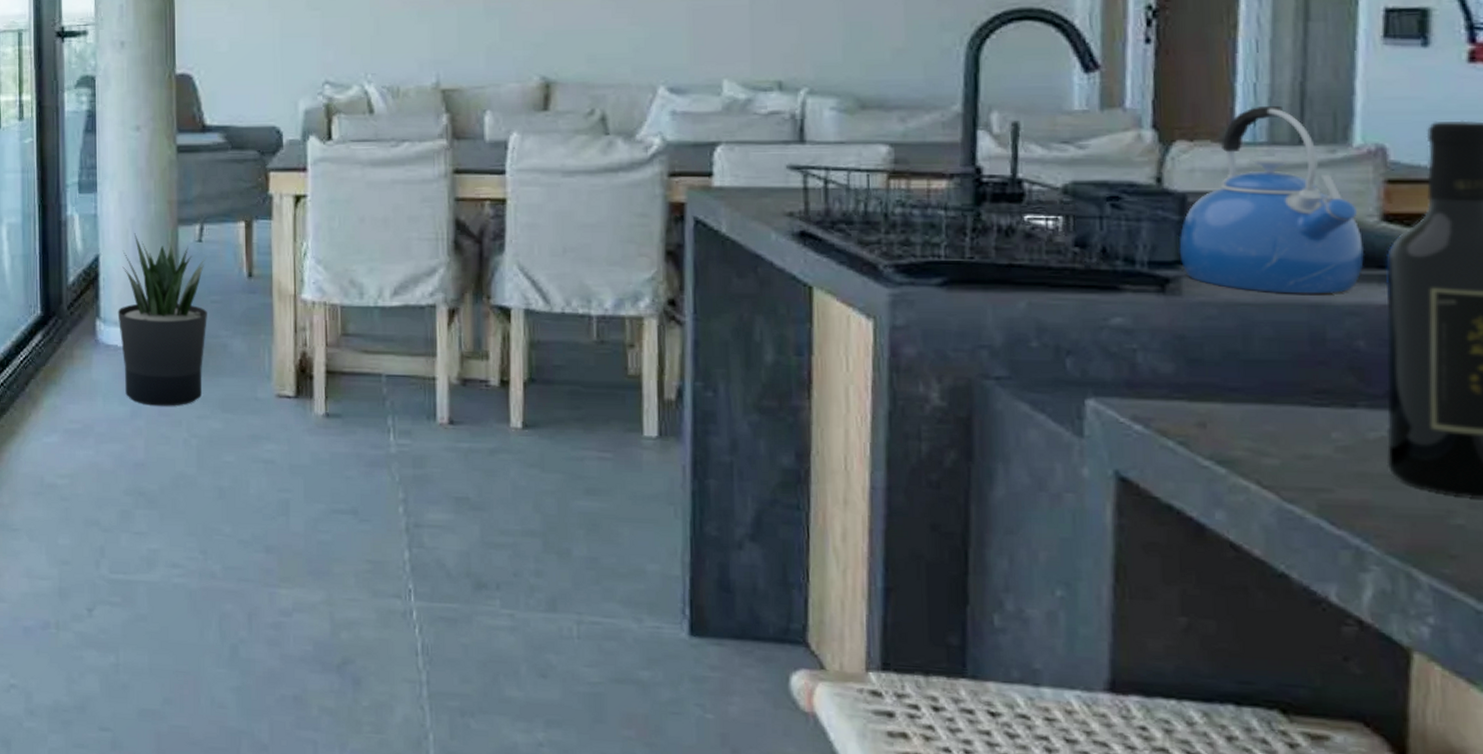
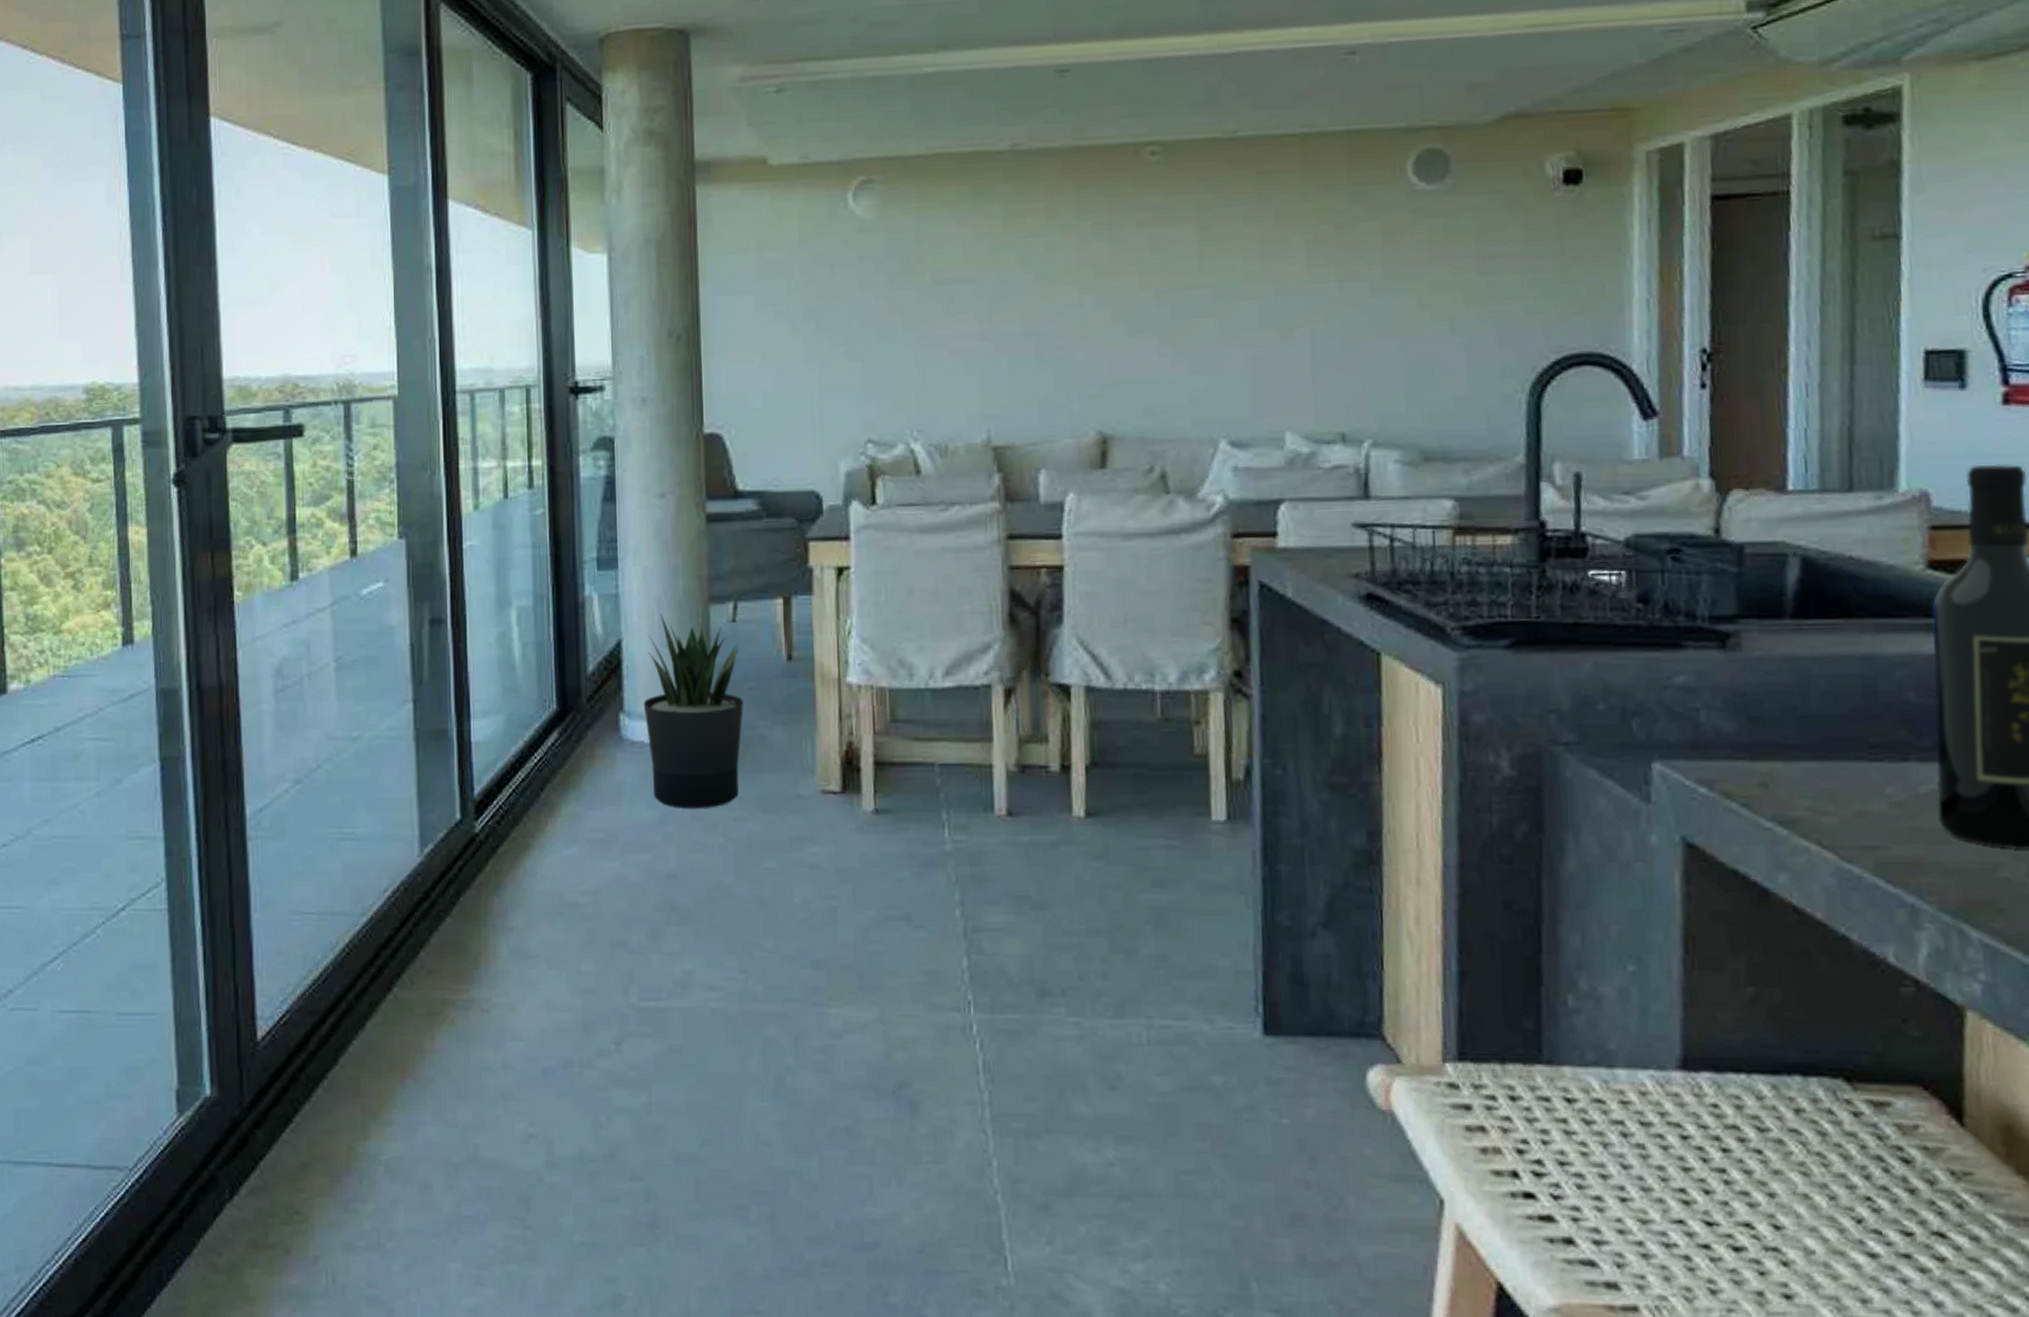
kettle: present [1179,105,1365,294] -> none [1737,451,1913,646]

